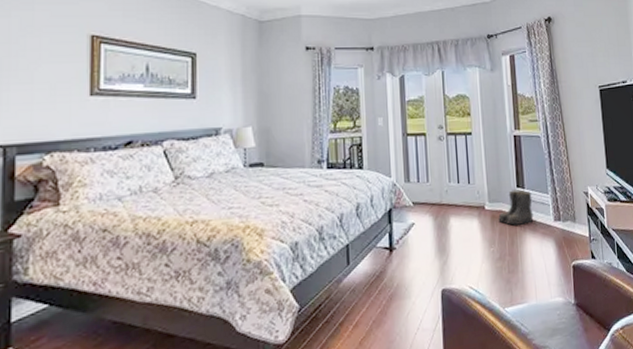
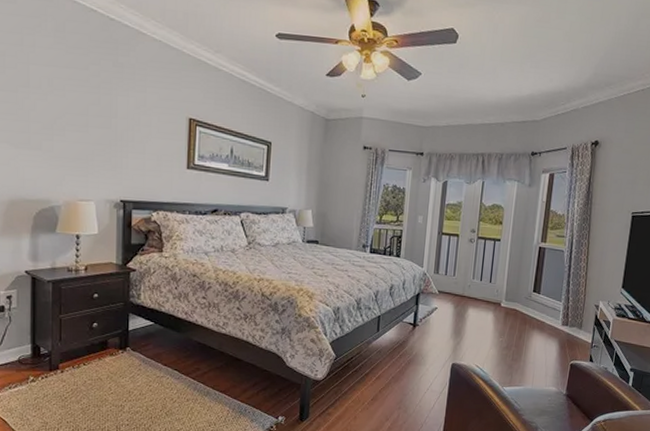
boots: present [498,189,534,226] -> none [511,293,546,324]

